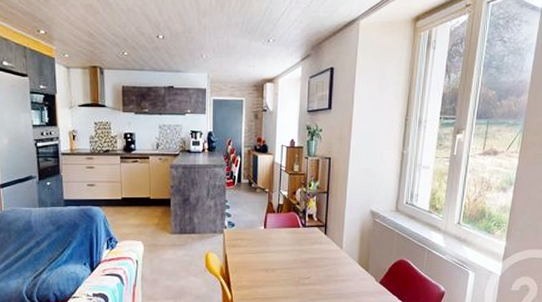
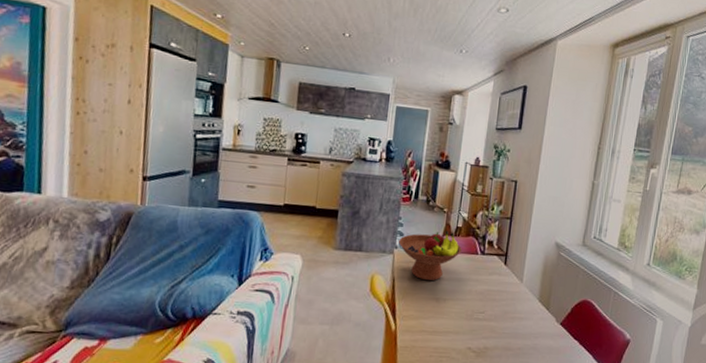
fruit bowl: none [227,208,285,255] -> present [399,230,462,281]

